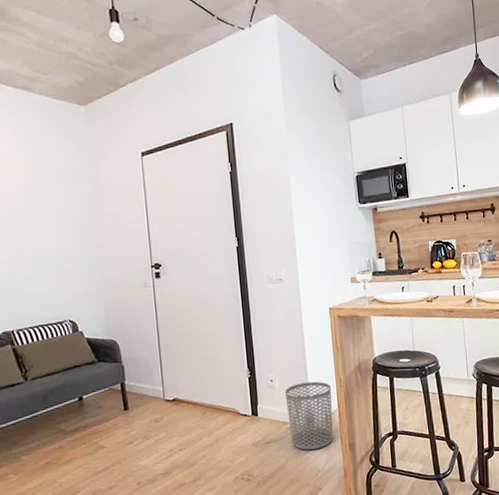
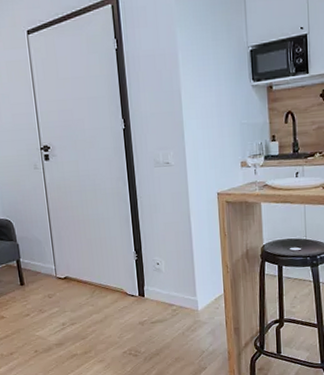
waste bin: present [285,381,333,450] -> none [171,266,219,332]

